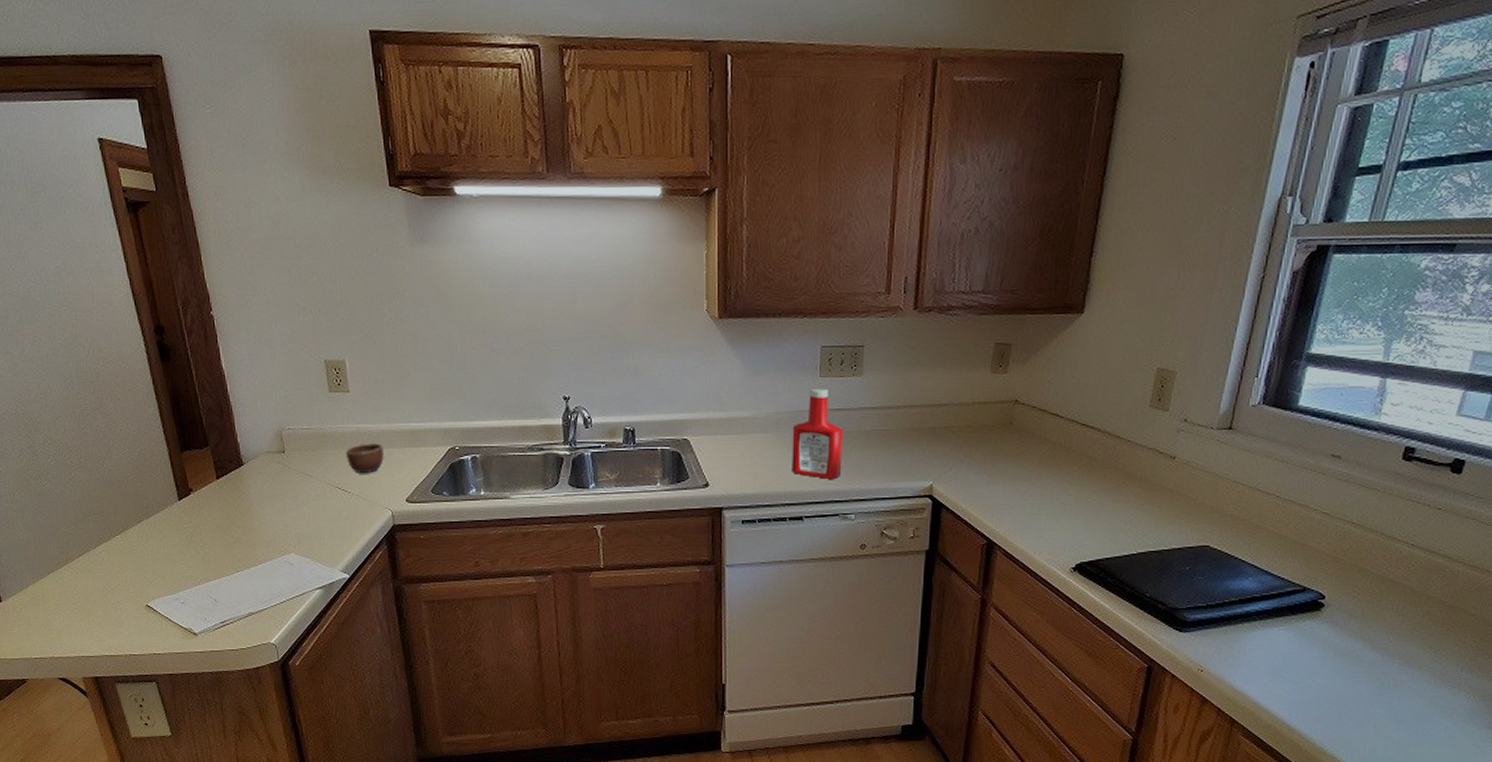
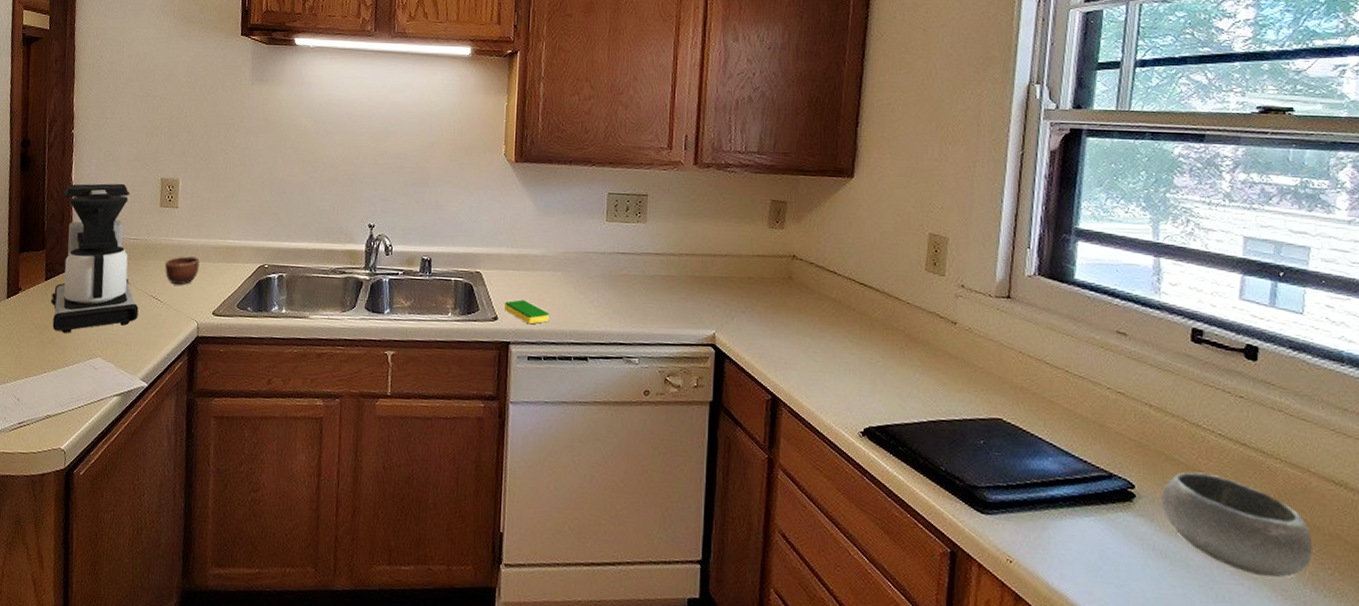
coffee maker: none [216,368,326,531] -> present [50,183,139,333]
dish sponge: none [716,464,762,489] -> present [505,299,549,325]
ketchup bottle: present [792,388,843,479] -> none [578,231,627,321]
bowl: none [1347,580,1477,665] -> present [1161,471,1313,578]

